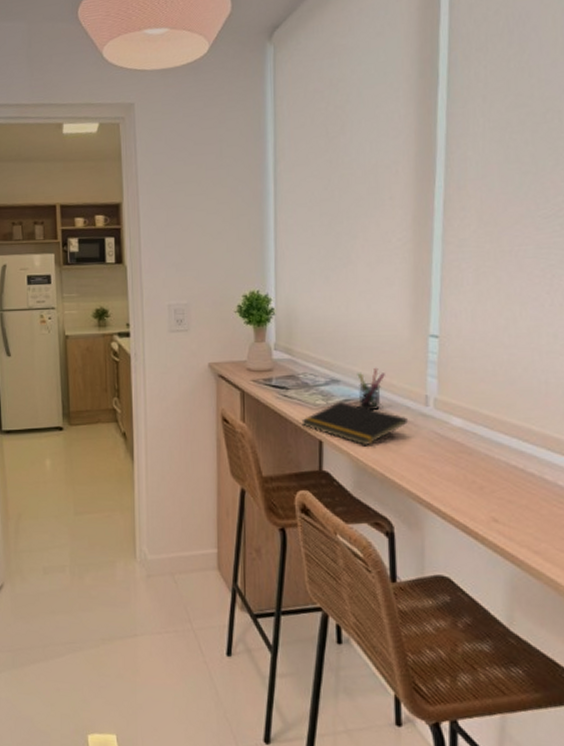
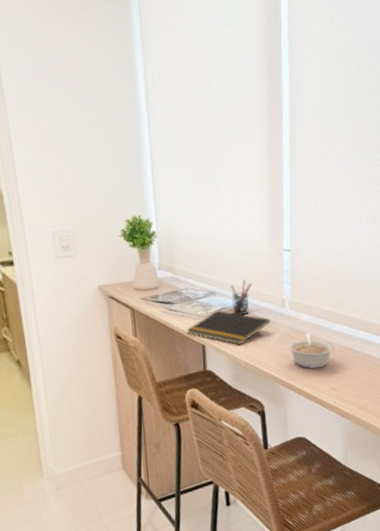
legume: none [428,442,499,490] -> present [287,333,335,369]

